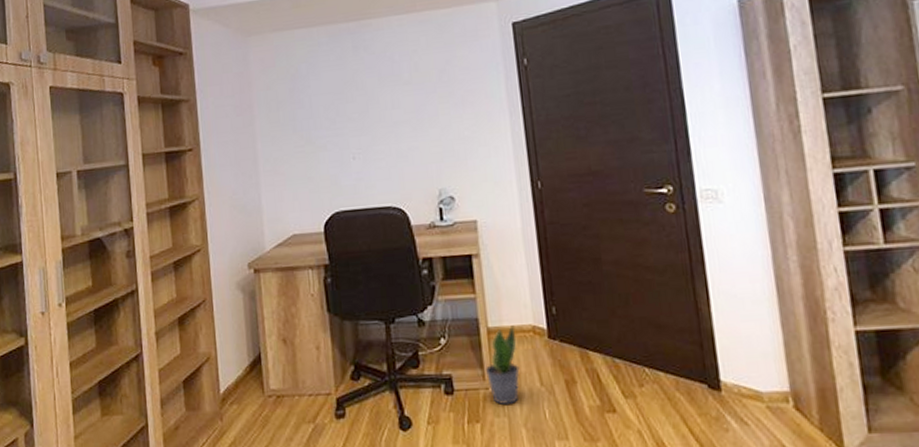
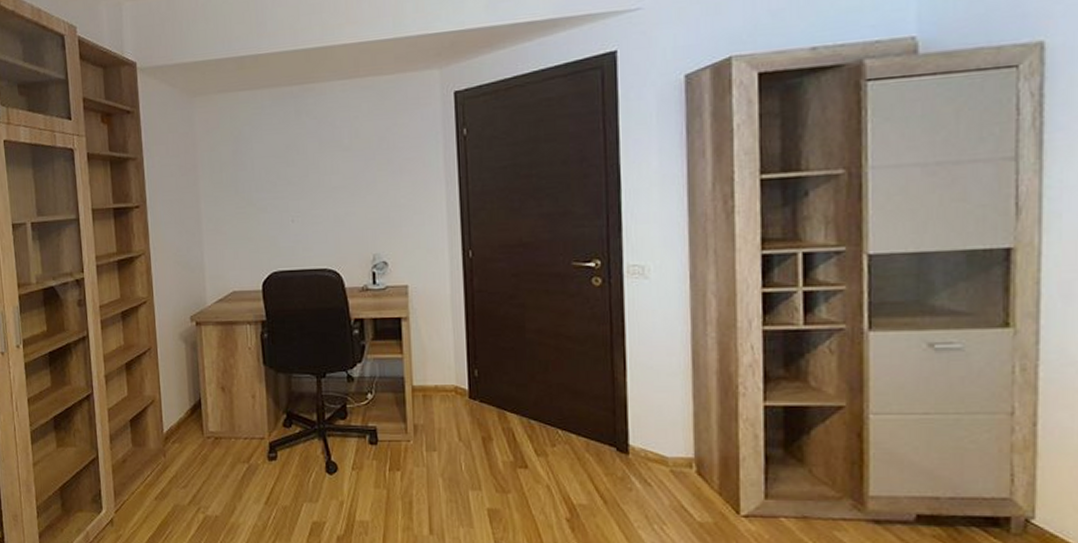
potted plant: present [485,325,520,406] -> none [407,385,440,457]

